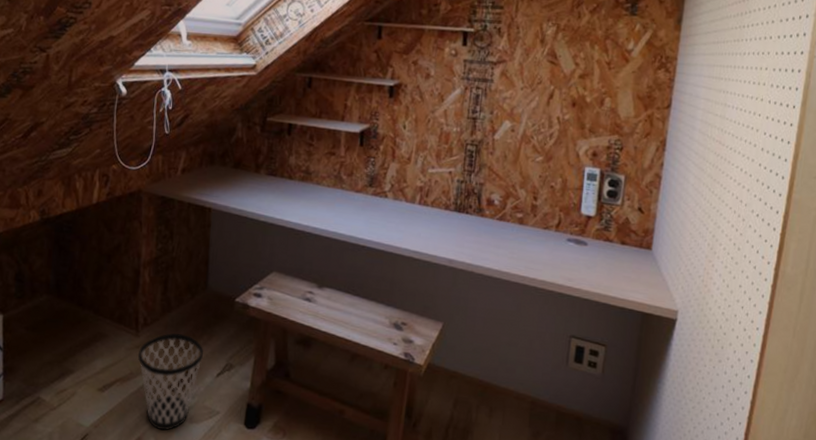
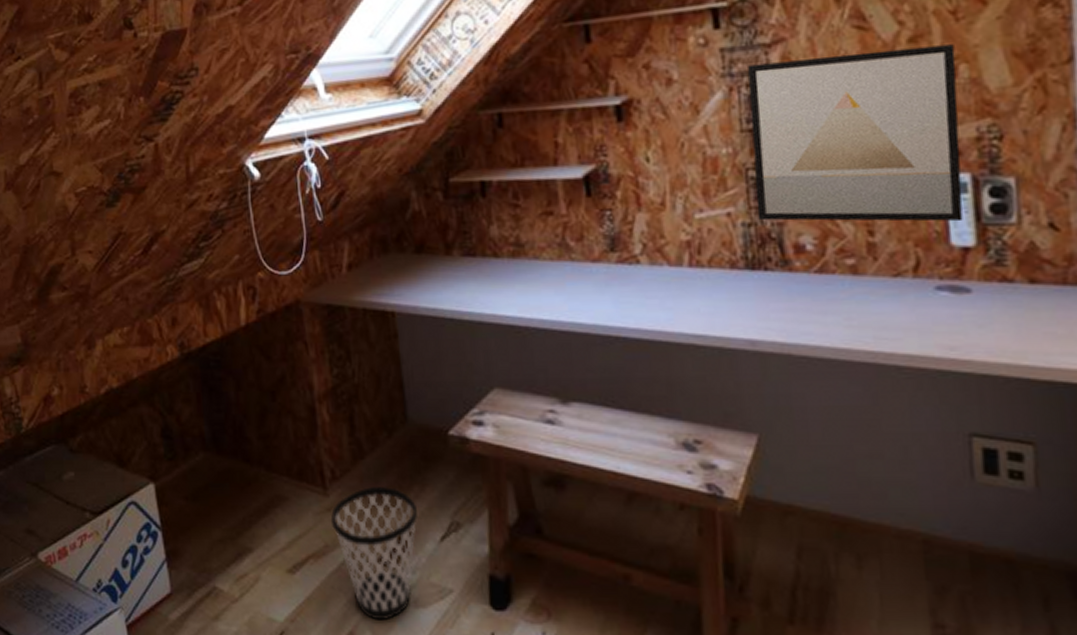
wall art: none [468,74,605,199] -> present [748,44,963,222]

